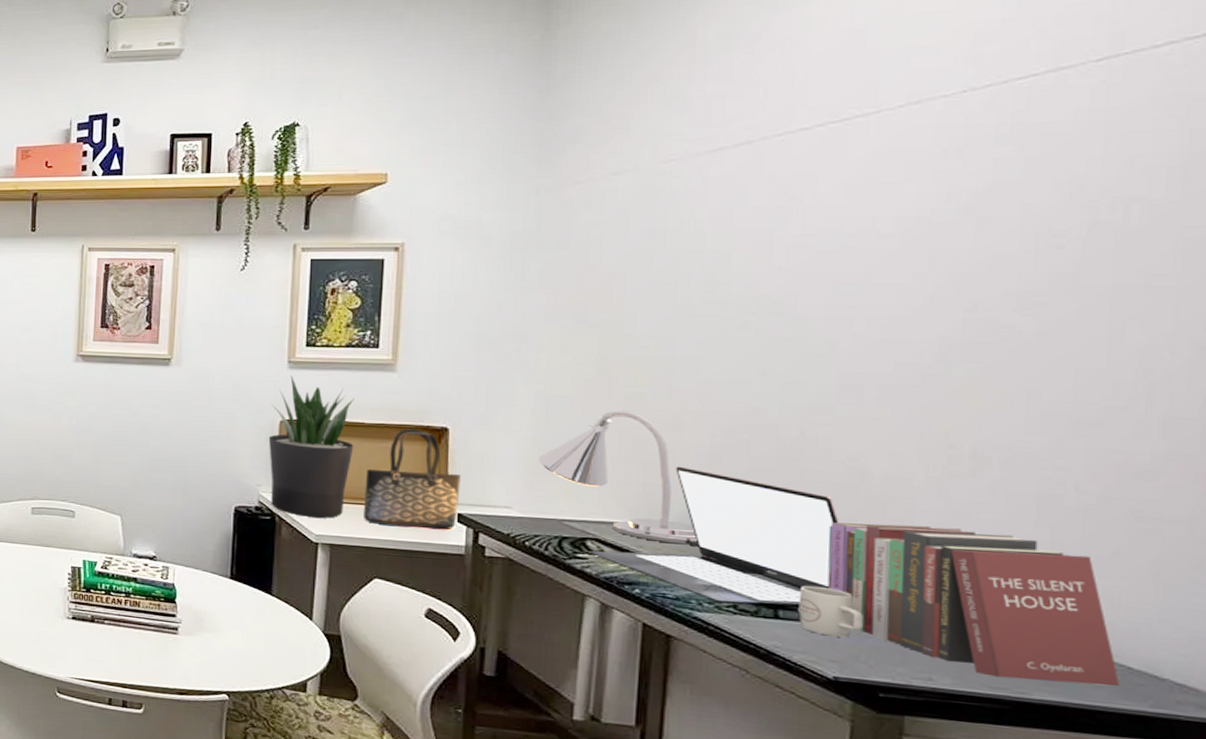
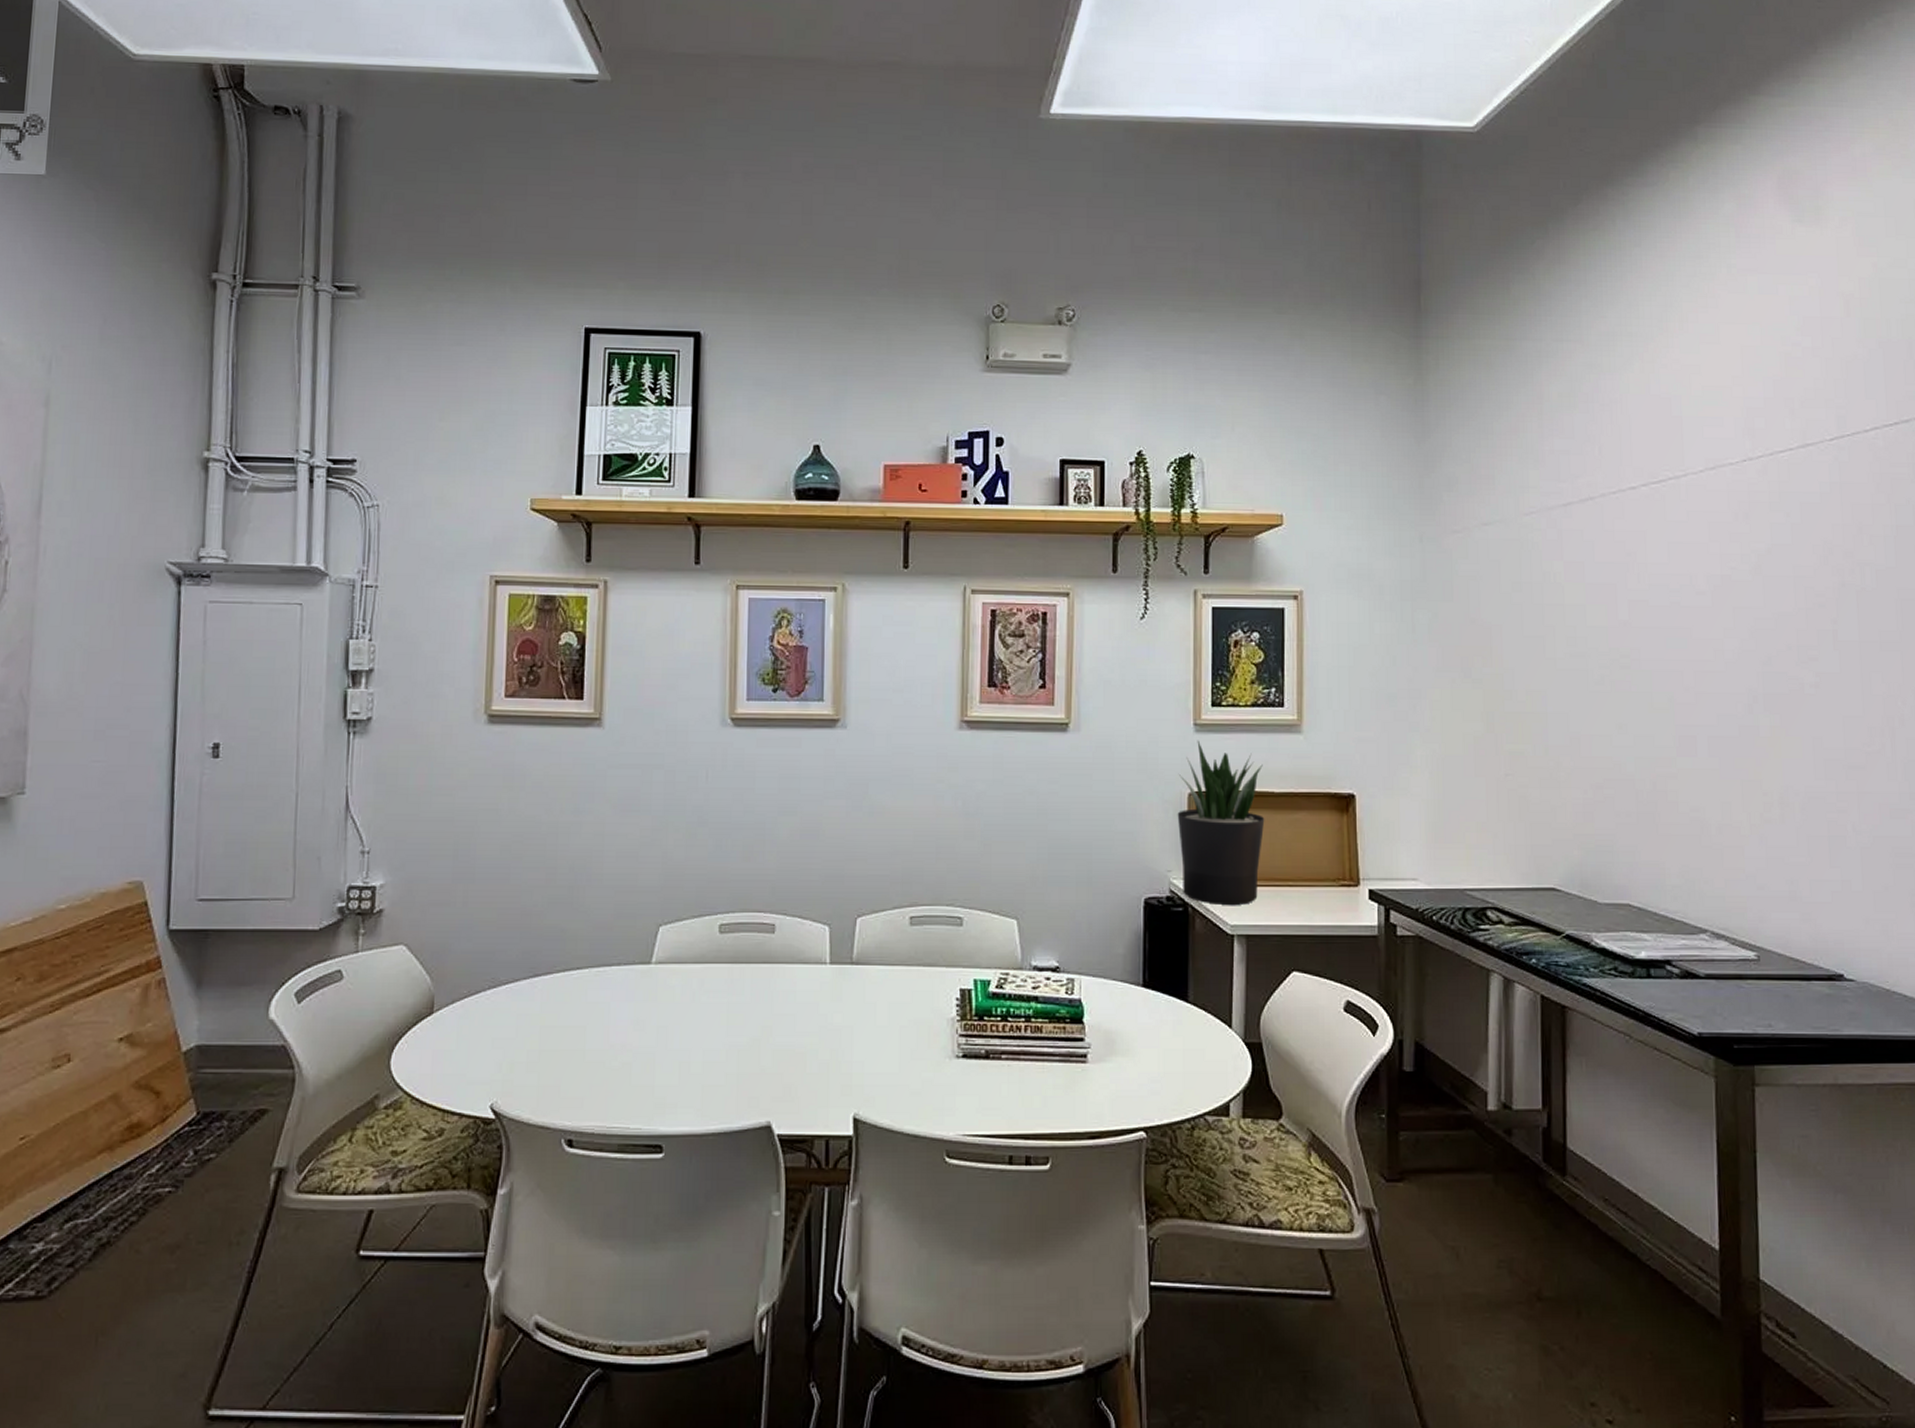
tote bag: present [364,428,461,529] -> none [1278,797,1370,908]
table lamp: present [539,410,698,547] -> none [1439,769,1581,909]
laptop: present [590,466,839,607] -> none [1491,825,1690,967]
mug: present [798,585,864,638] -> none [1665,940,1717,991]
books: present [827,522,1121,687] -> none [1682,873,1901,1017]

